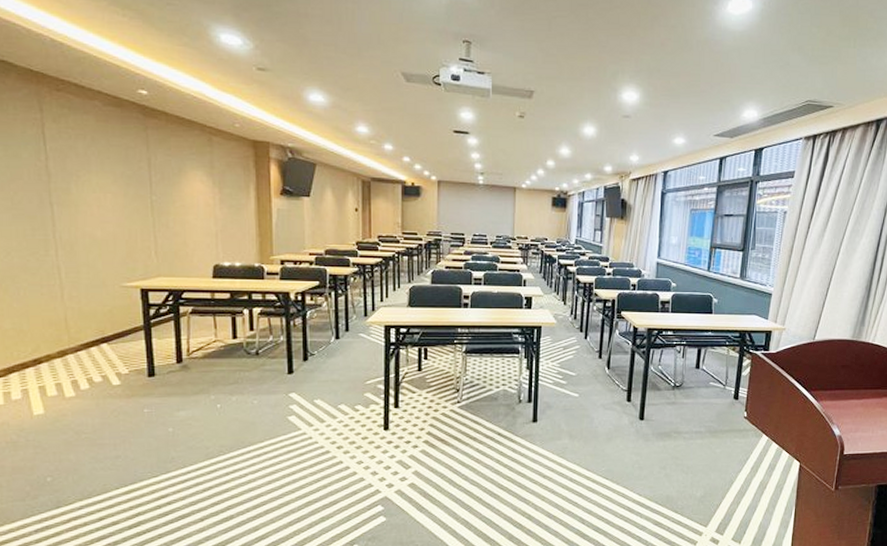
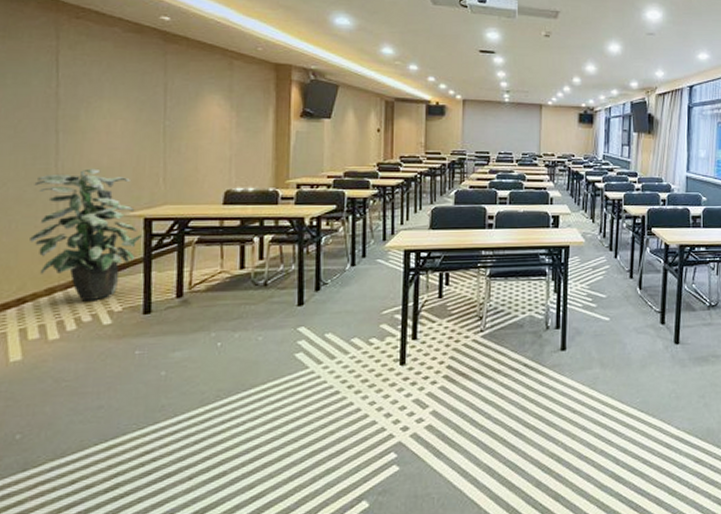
indoor plant: none [36,240,140,363] -> present [30,168,142,300]

